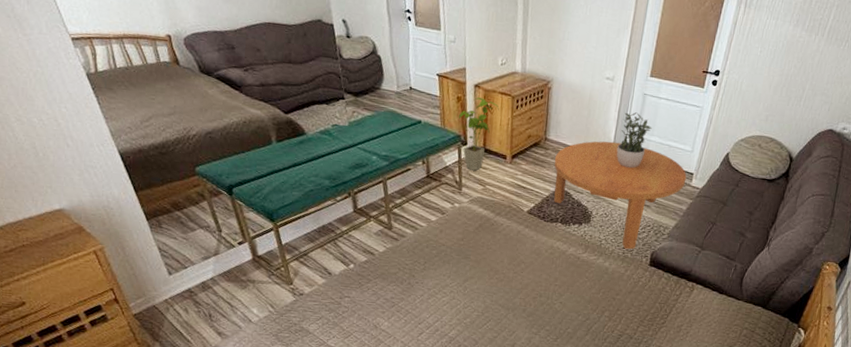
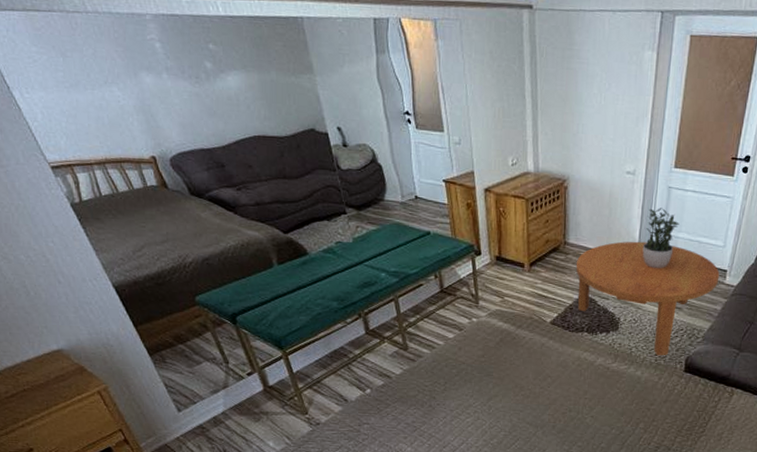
house plant: present [458,97,499,171] -> none [469,202,513,282]

